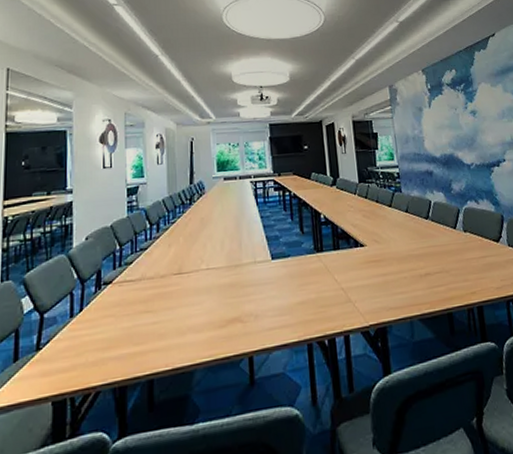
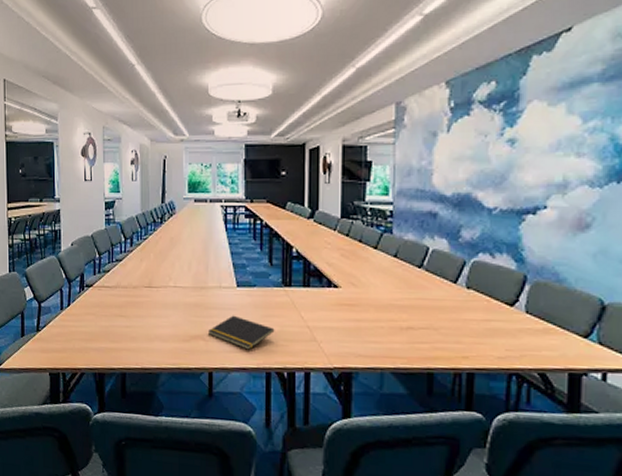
notepad: none [246,289,312,324] -> present [208,315,275,350]

